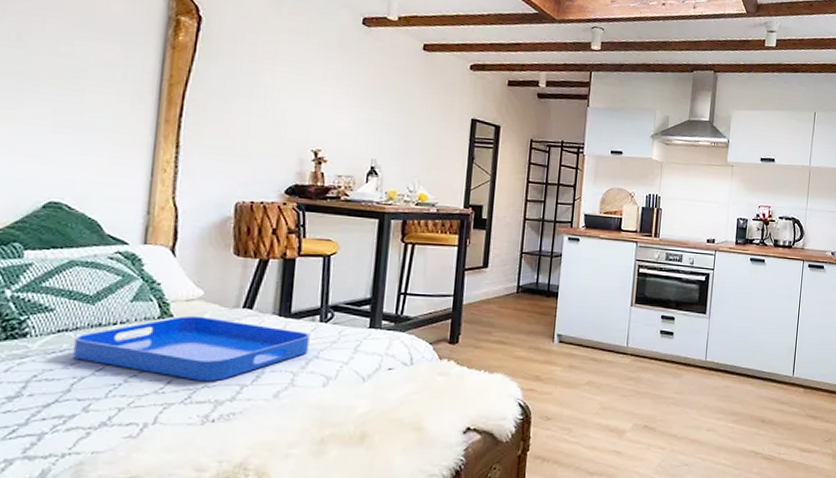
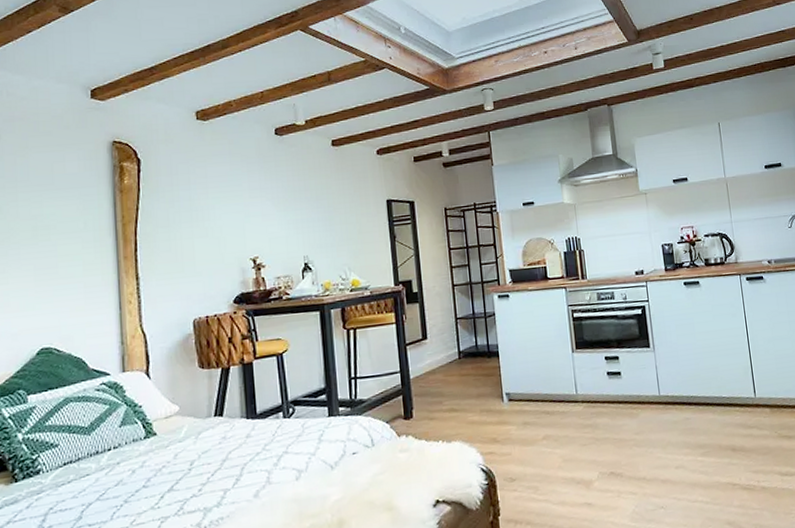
serving tray: present [73,315,310,382] -> none [78,430,278,493]

